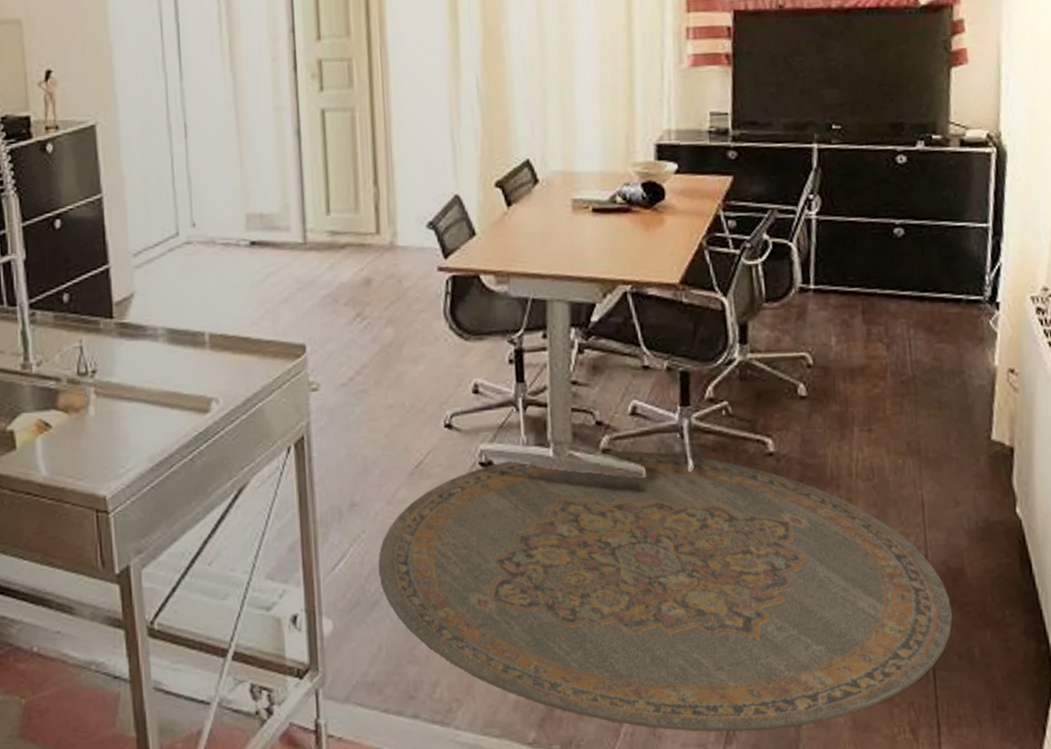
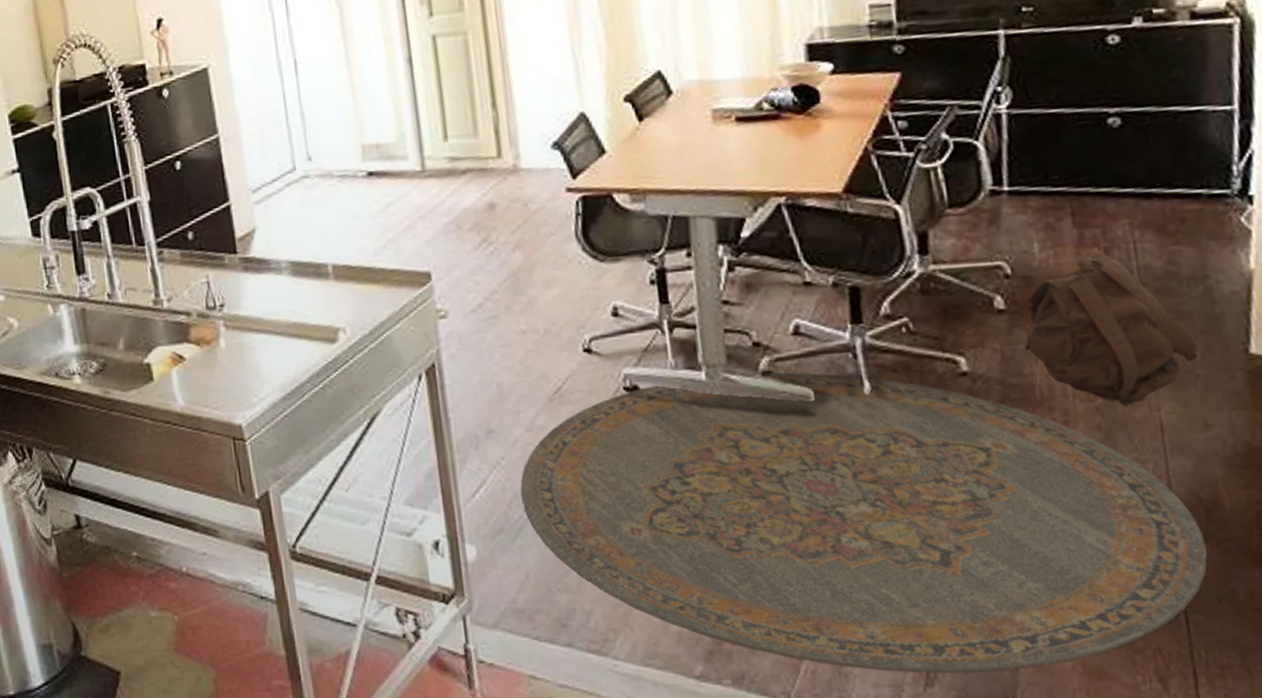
backpack: none [819,348,953,485] -> present [1024,253,1199,406]

